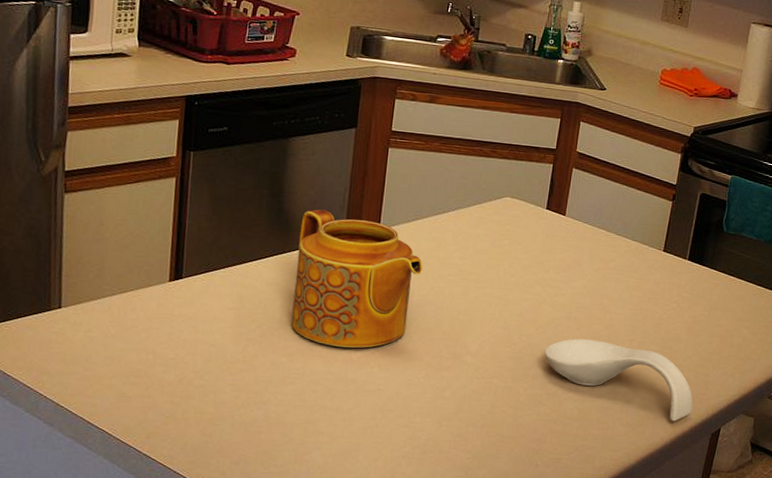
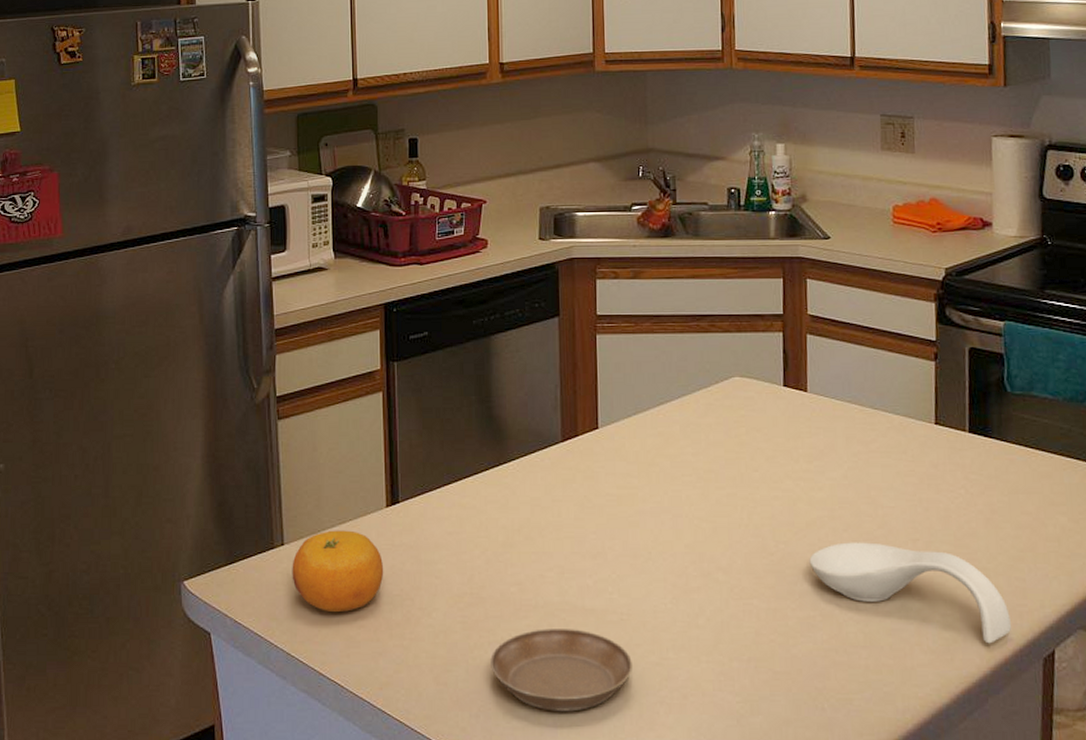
fruit: none [67,298,162,371] -> present [292,530,384,613]
saucer: none [255,393,383,462] -> present [490,629,632,712]
teapot: present [291,209,423,348] -> none [514,412,653,572]

